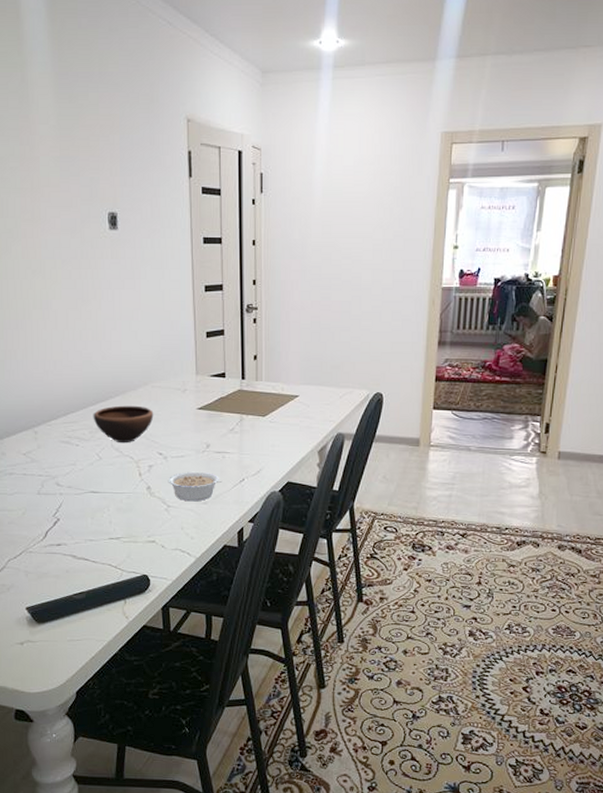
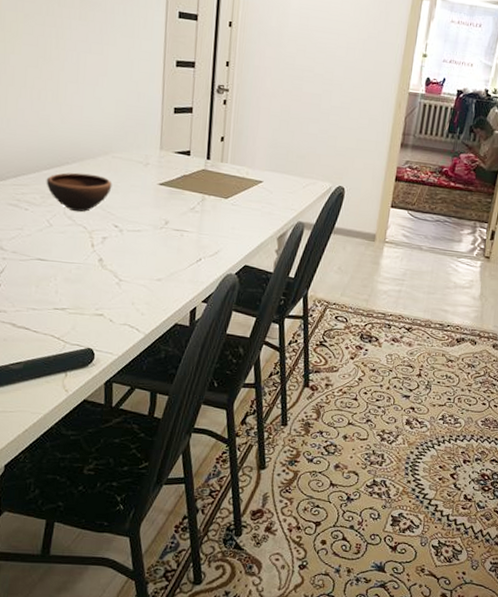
legume: present [168,471,221,502] -> none [121,246,178,278]

